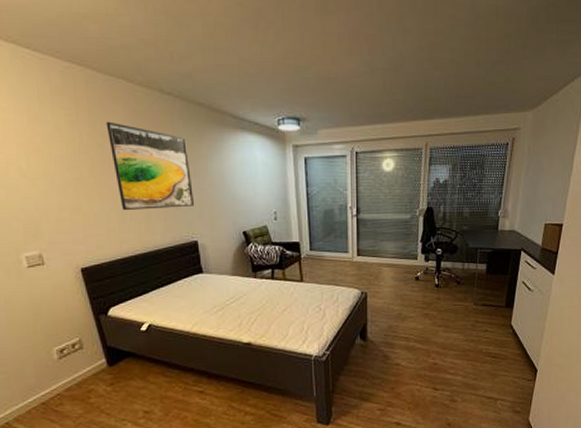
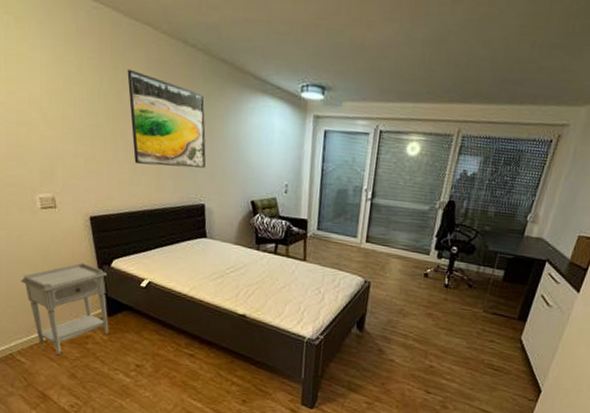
nightstand: none [11,316,112,415] -> present [20,263,109,355]

